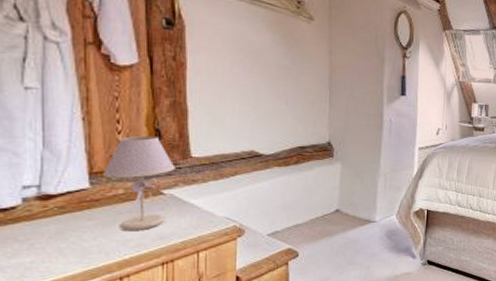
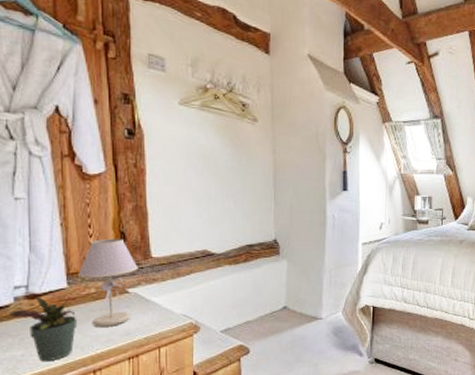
potted plant: none [16,198,102,269] -> present [9,297,78,362]

